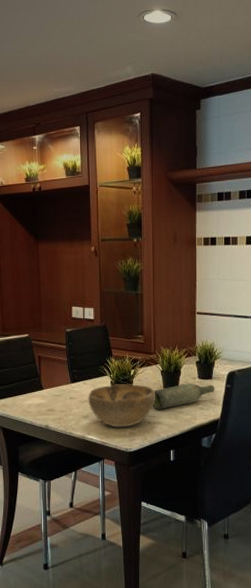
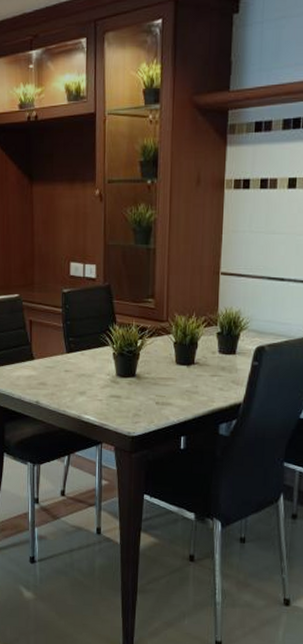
decorative bowl: present [88,383,156,428] -> none [86,355,167,408]
bottle: present [153,384,215,410] -> none [162,359,239,389]

